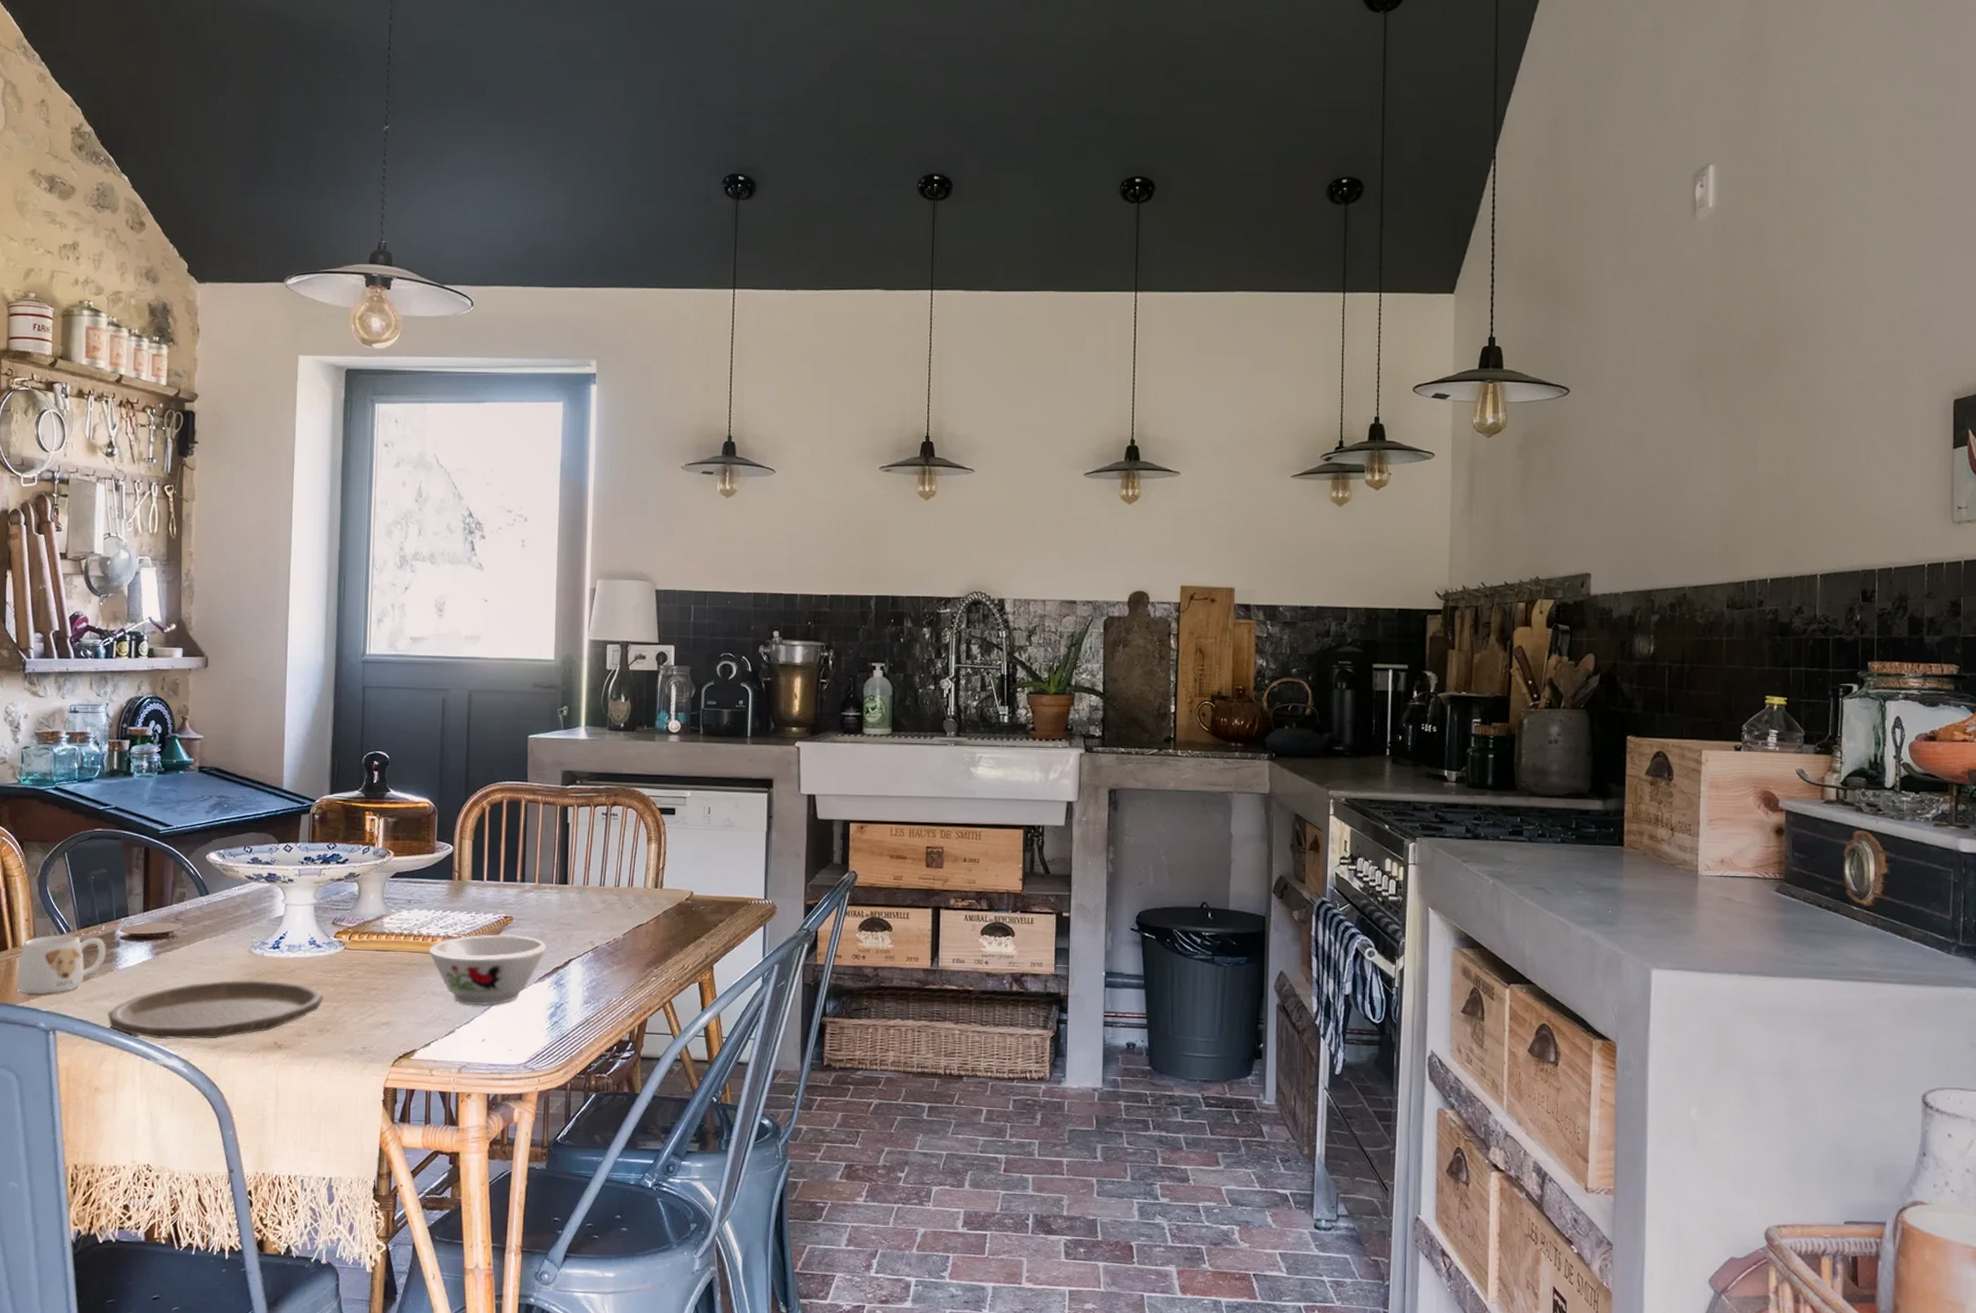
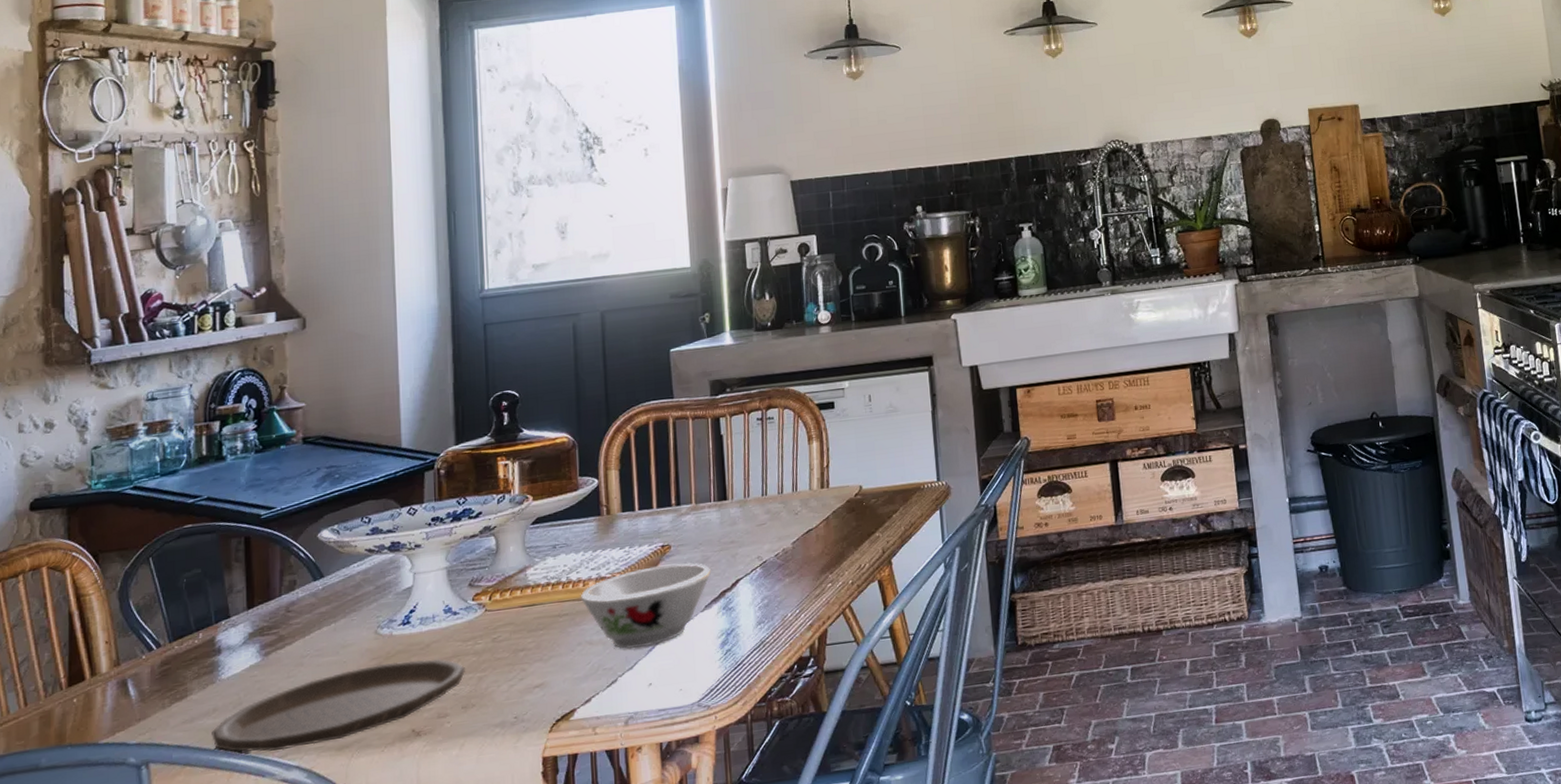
mug: present [17,935,106,994] -> none [98,646,205,727]
coaster: present [119,922,183,942] -> none [220,615,296,646]

